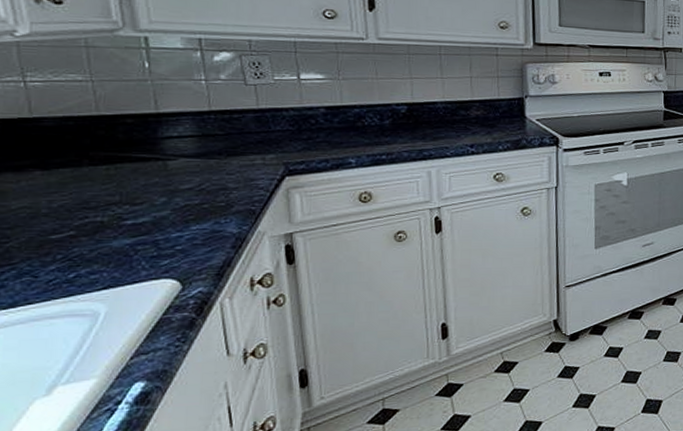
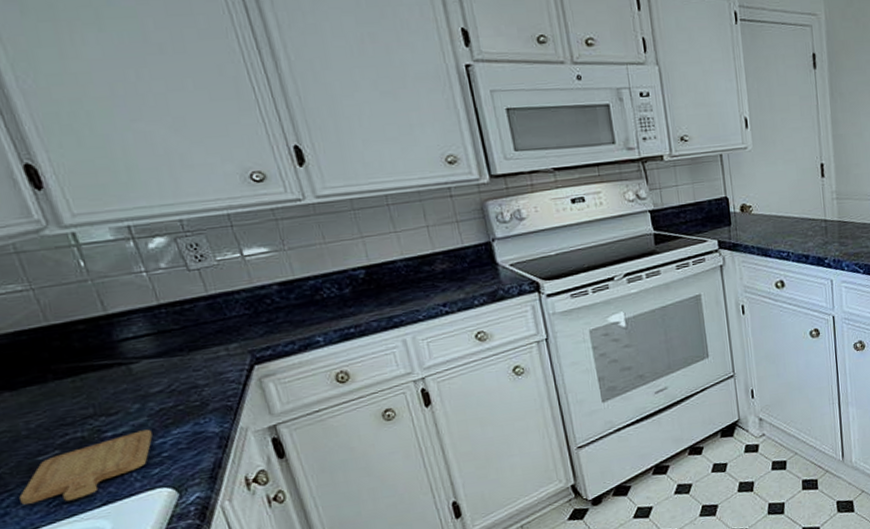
chopping board: none [20,222,171,281] -> present [19,429,153,505]

